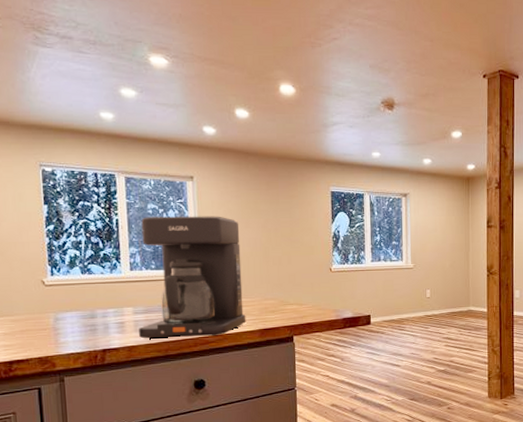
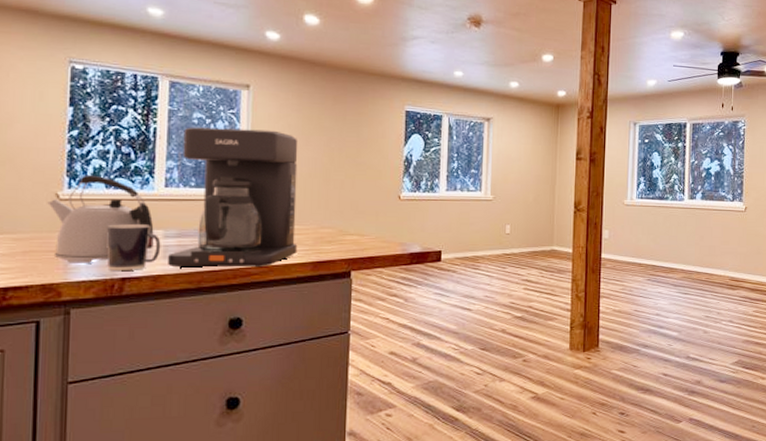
kettle: none [36,263,126,339] -> present [47,174,154,263]
mug: none [85,303,132,343] -> present [105,224,161,270]

